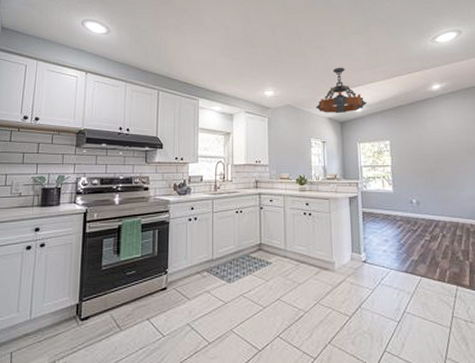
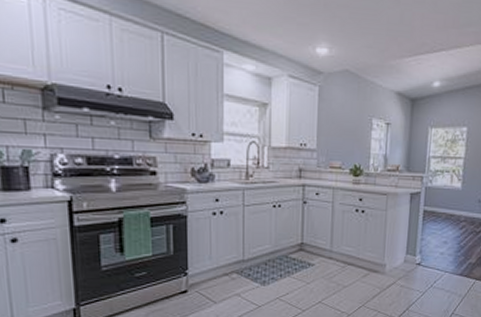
chandelier: present [316,67,367,114] -> none [383,21,448,88]

